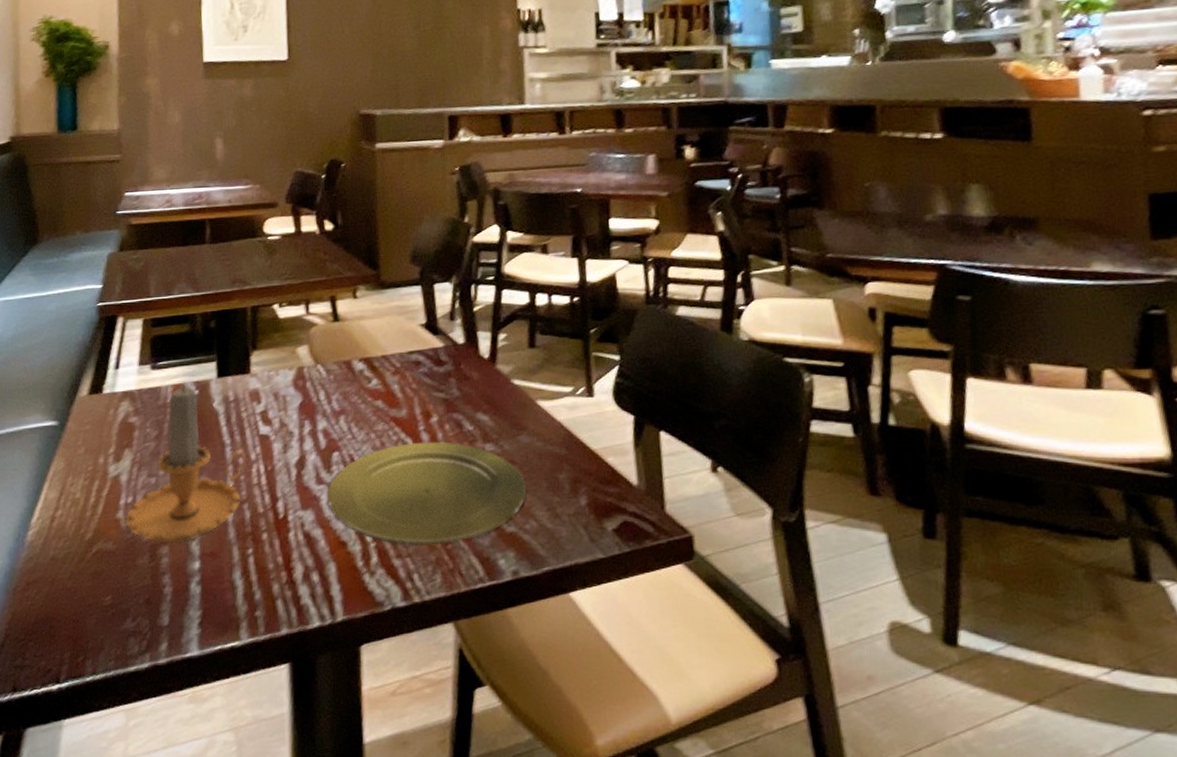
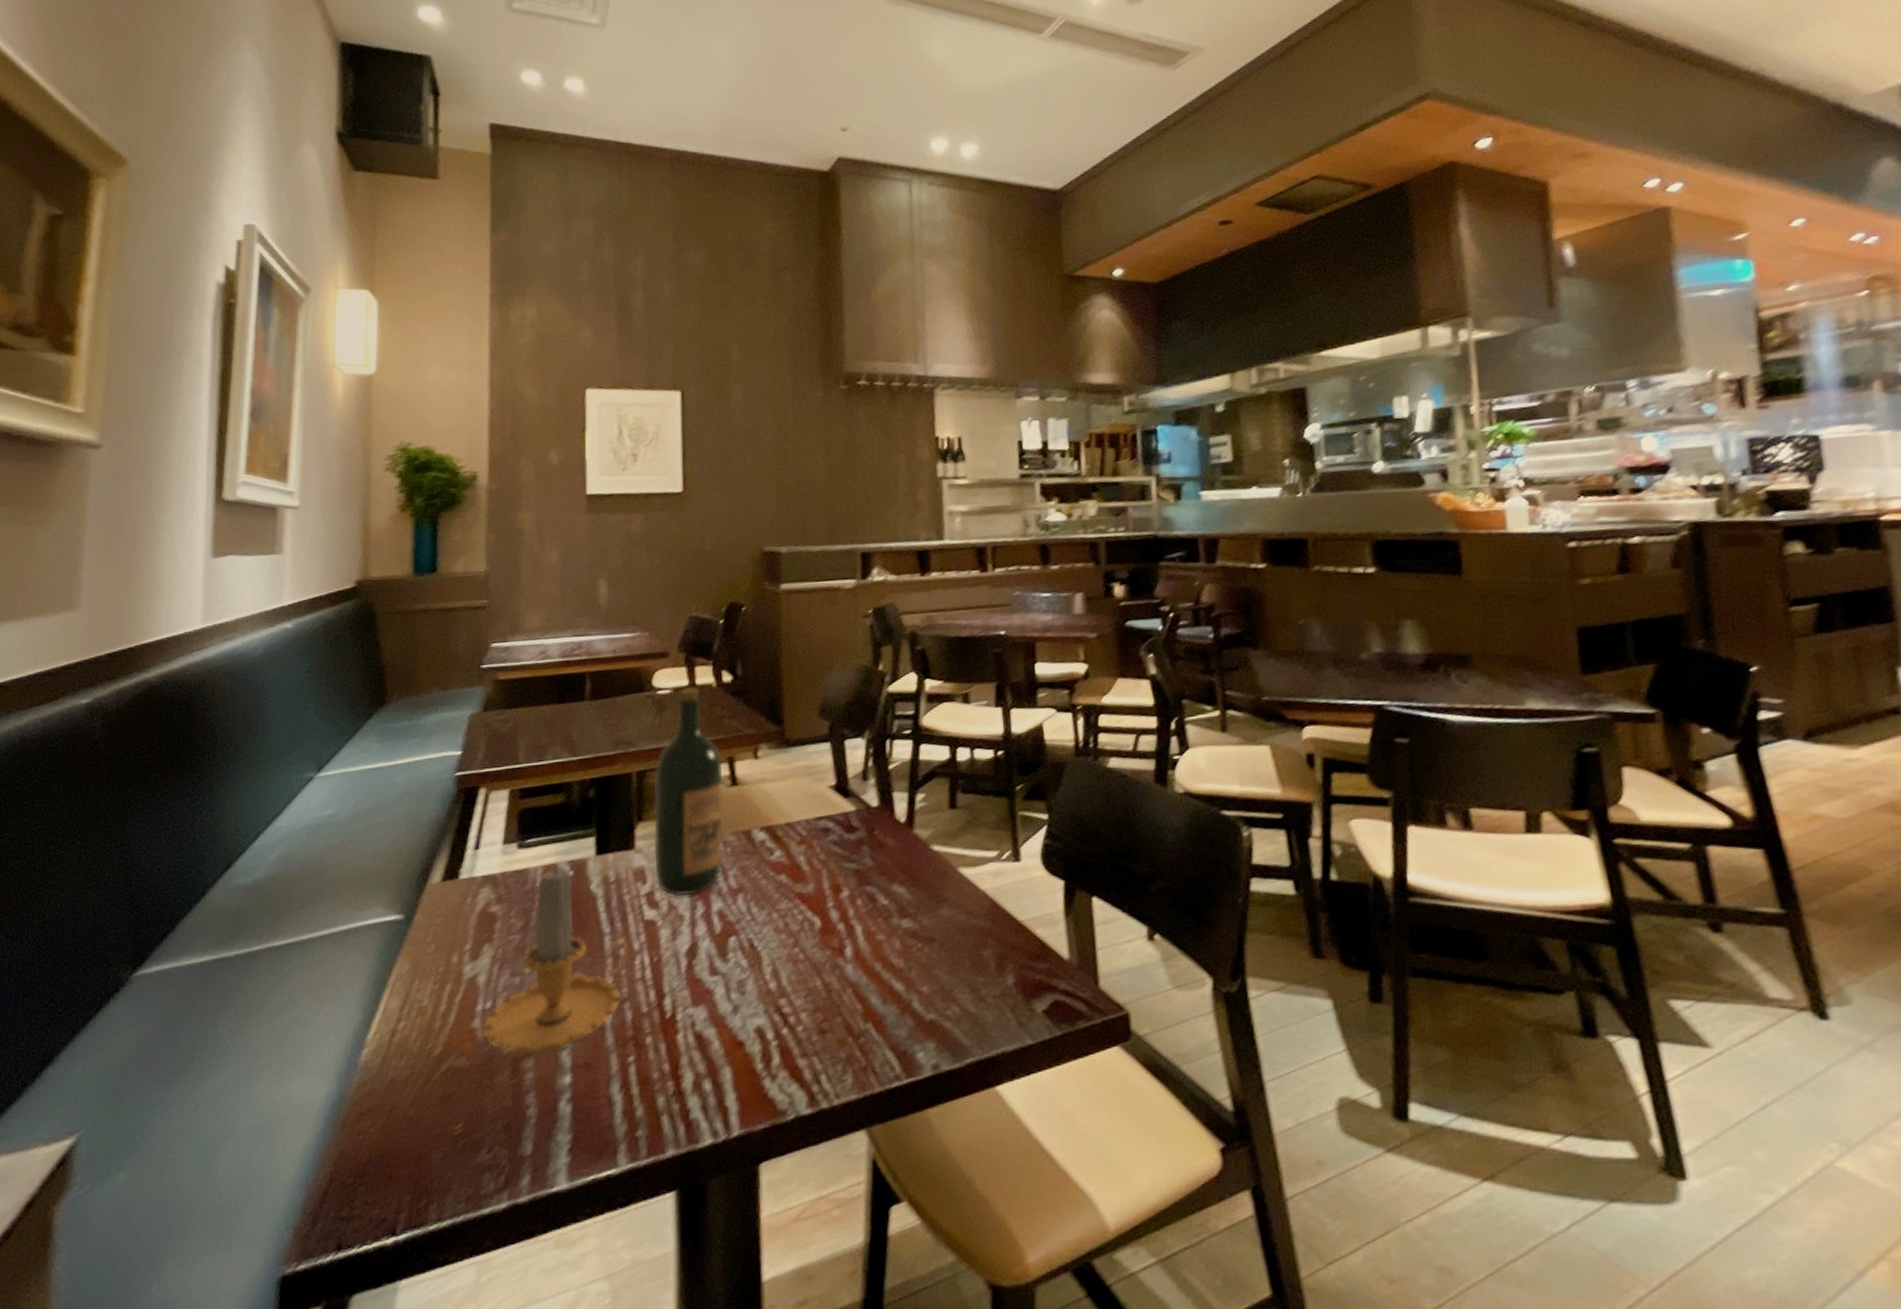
wine bottle: none [266,234,327,416] -> present [653,687,724,897]
plate: present [327,441,527,545] -> none [722,919,949,1042]

